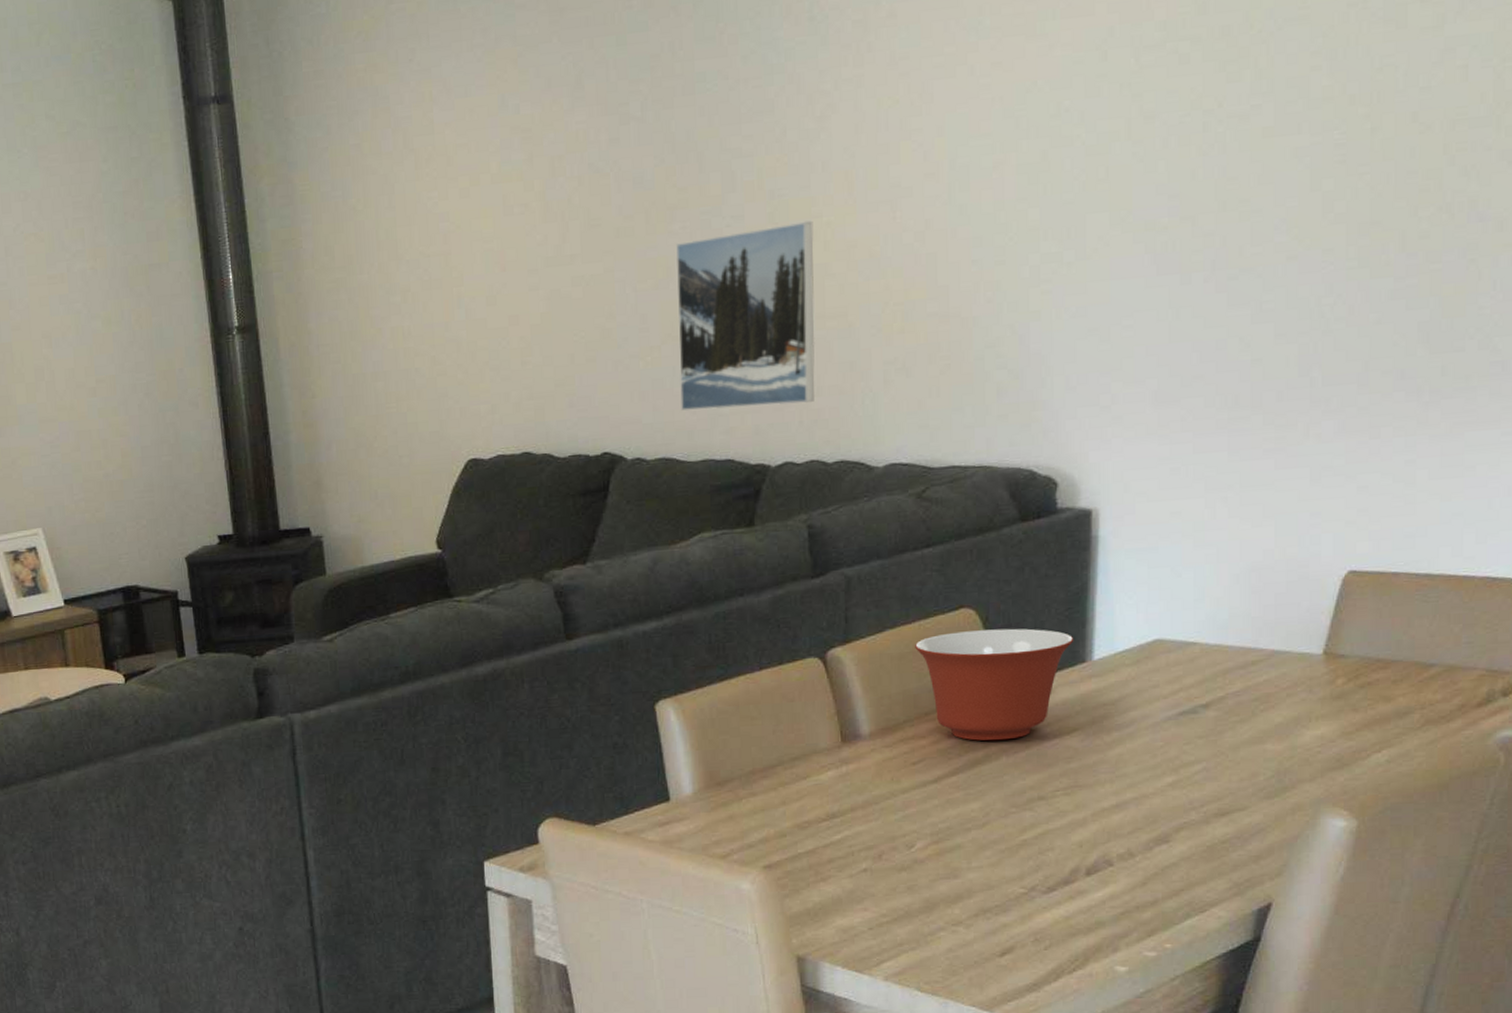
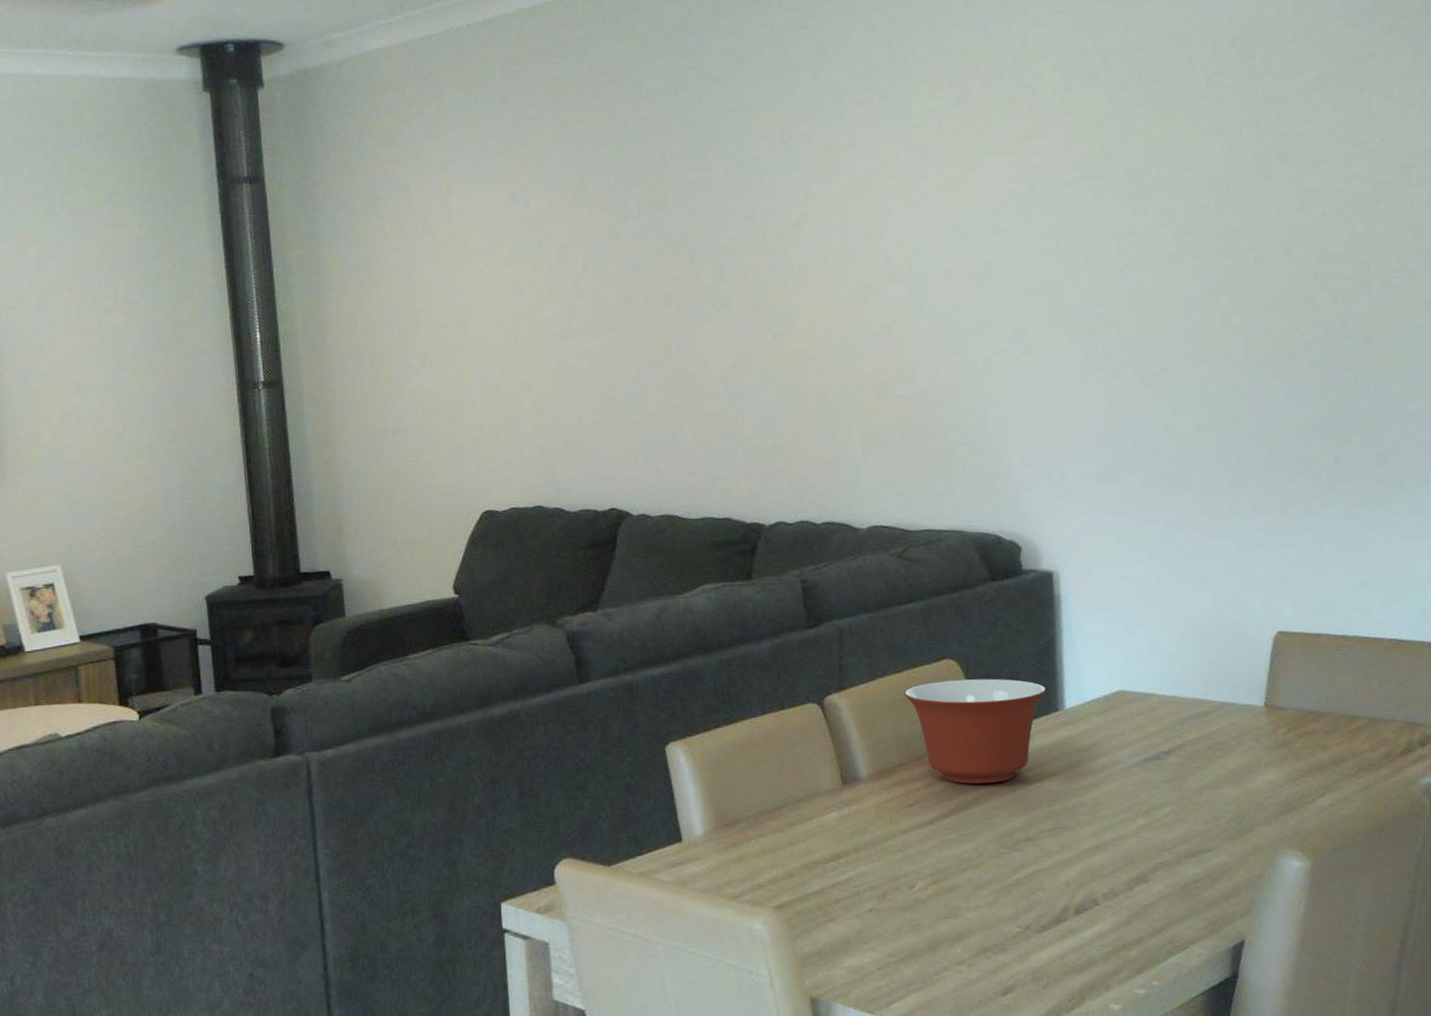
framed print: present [676,220,815,412] -> none [672,311,802,473]

